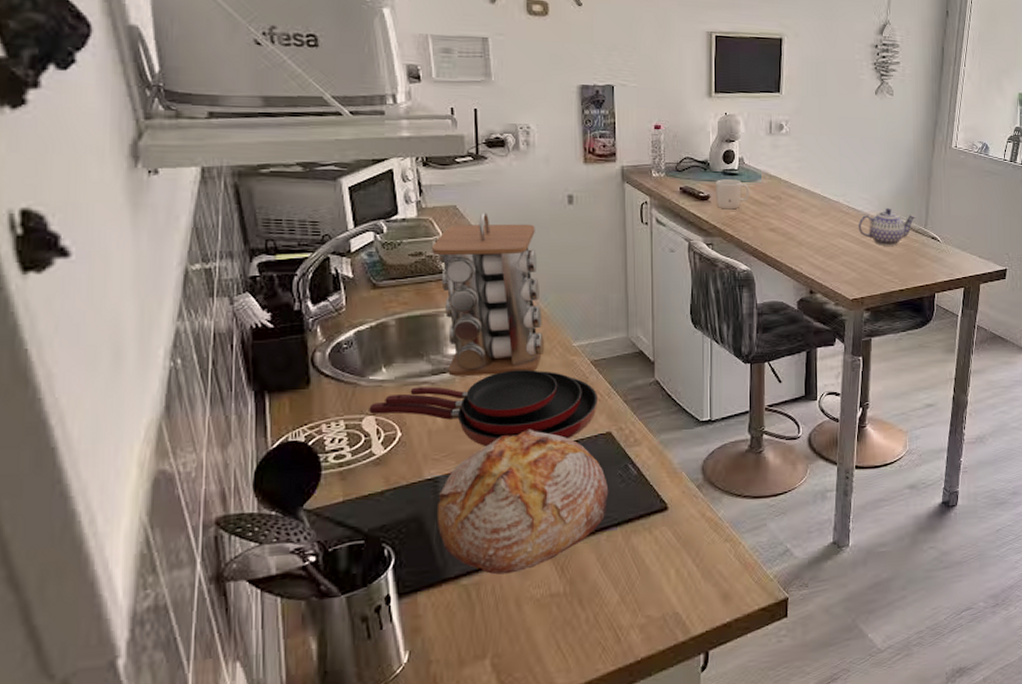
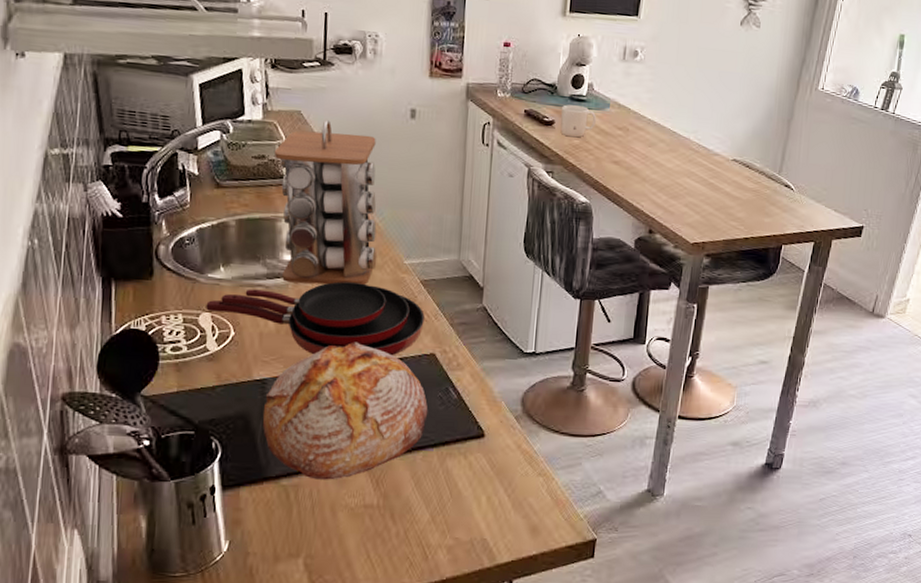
teapot: present [858,207,916,246] -> none [707,149,771,191]

